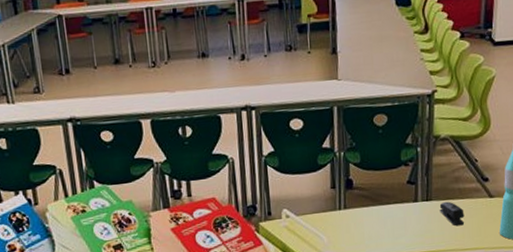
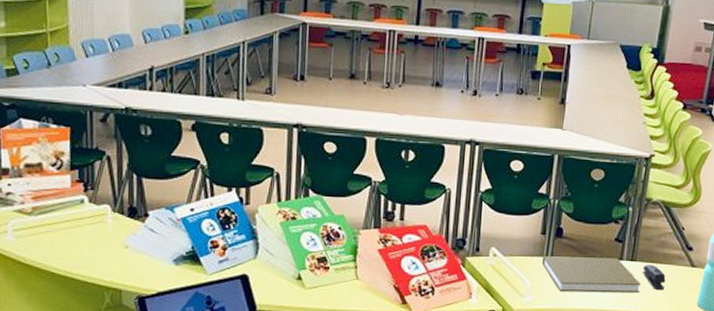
book: none [335,200,440,242] -> present [542,256,642,293]

